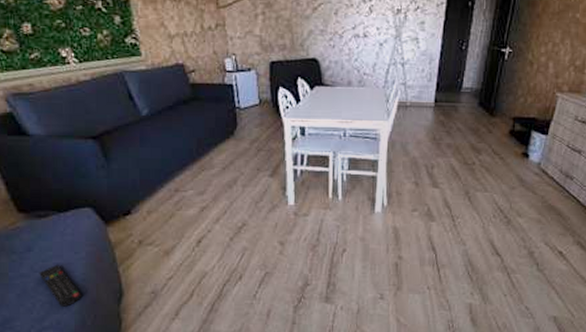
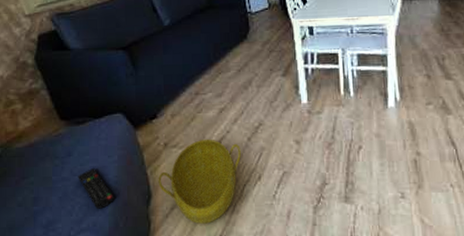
basket: none [131,237,222,322] -> present [158,138,241,224]

